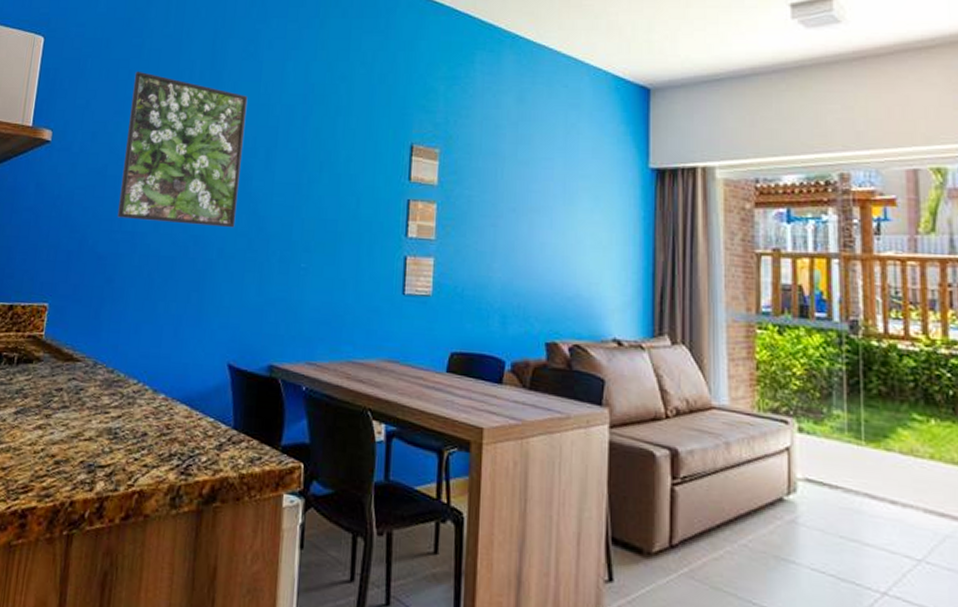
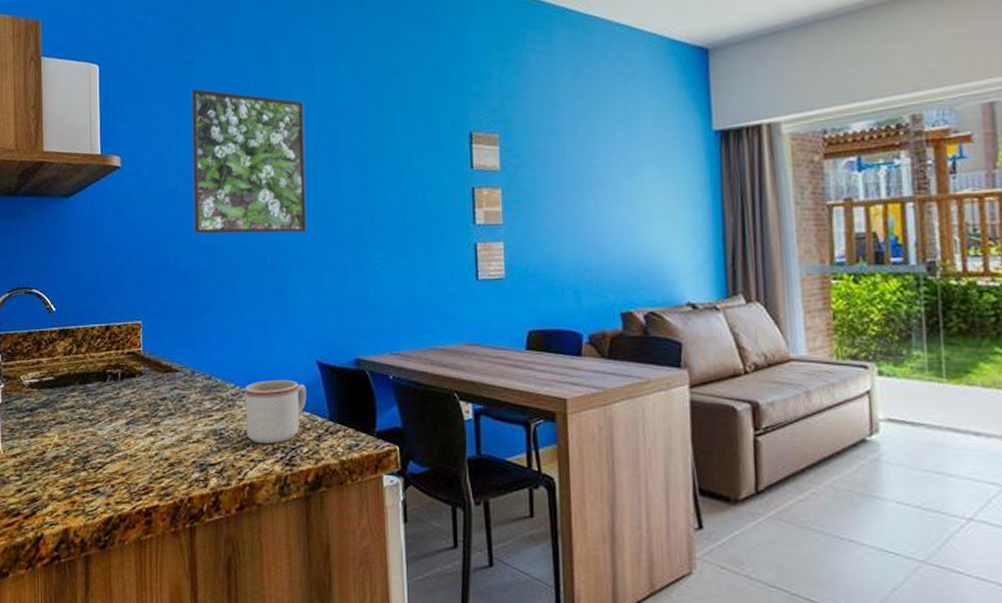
mug: none [143,379,213,449] -> present [244,380,307,444]

